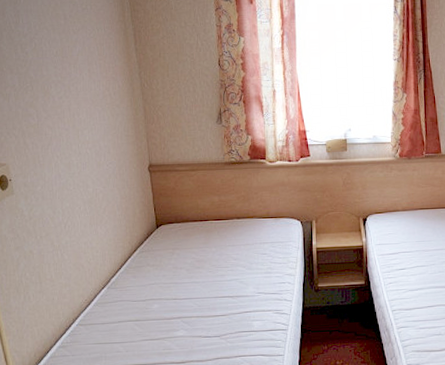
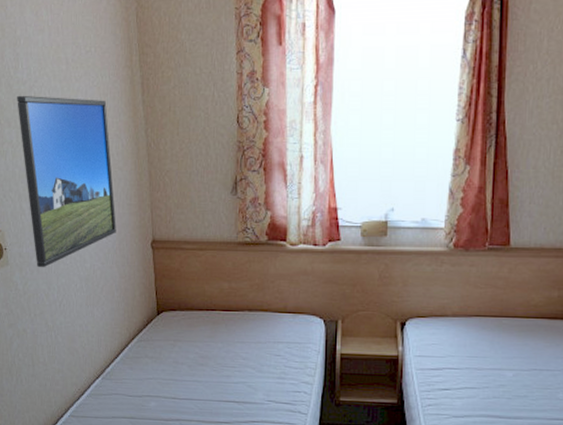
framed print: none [18,46,116,195] -> present [17,95,116,268]

